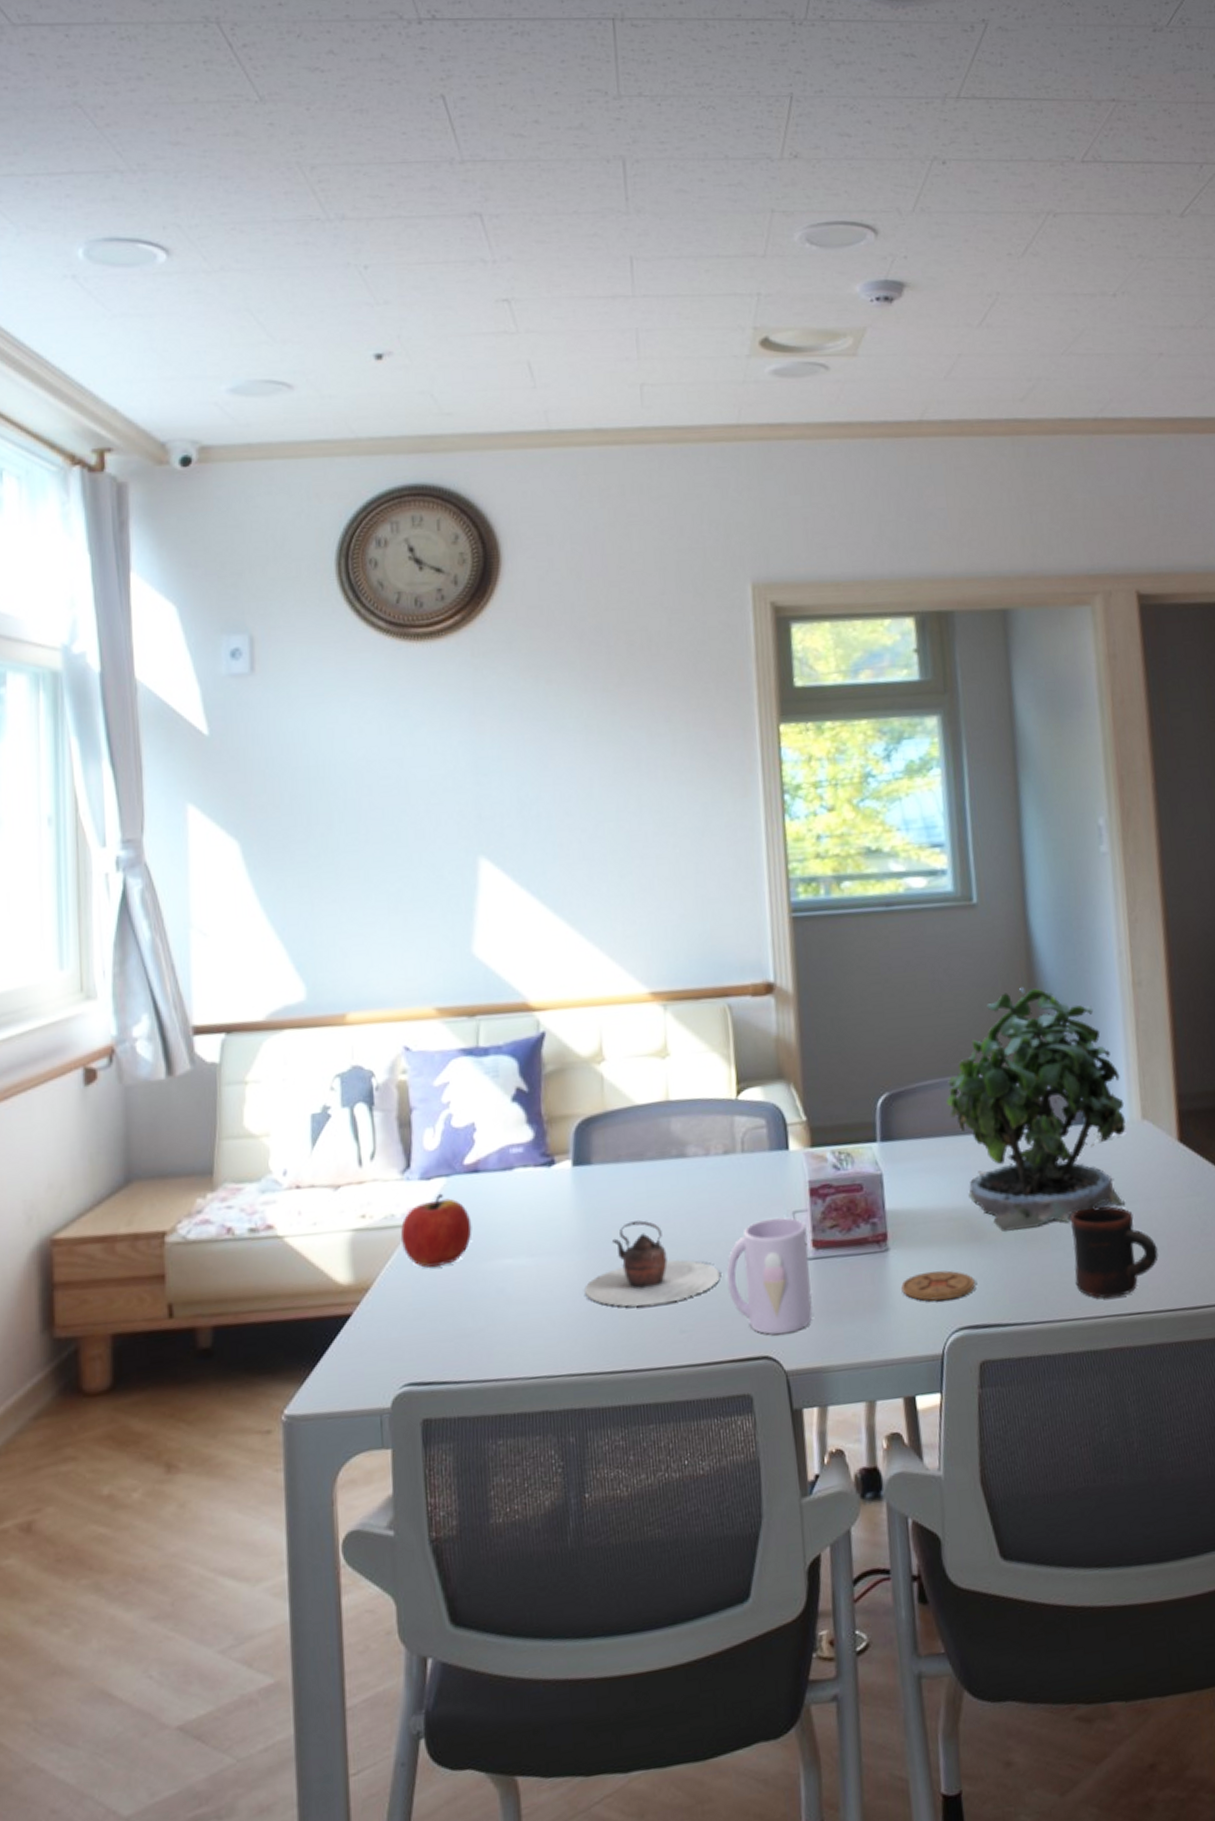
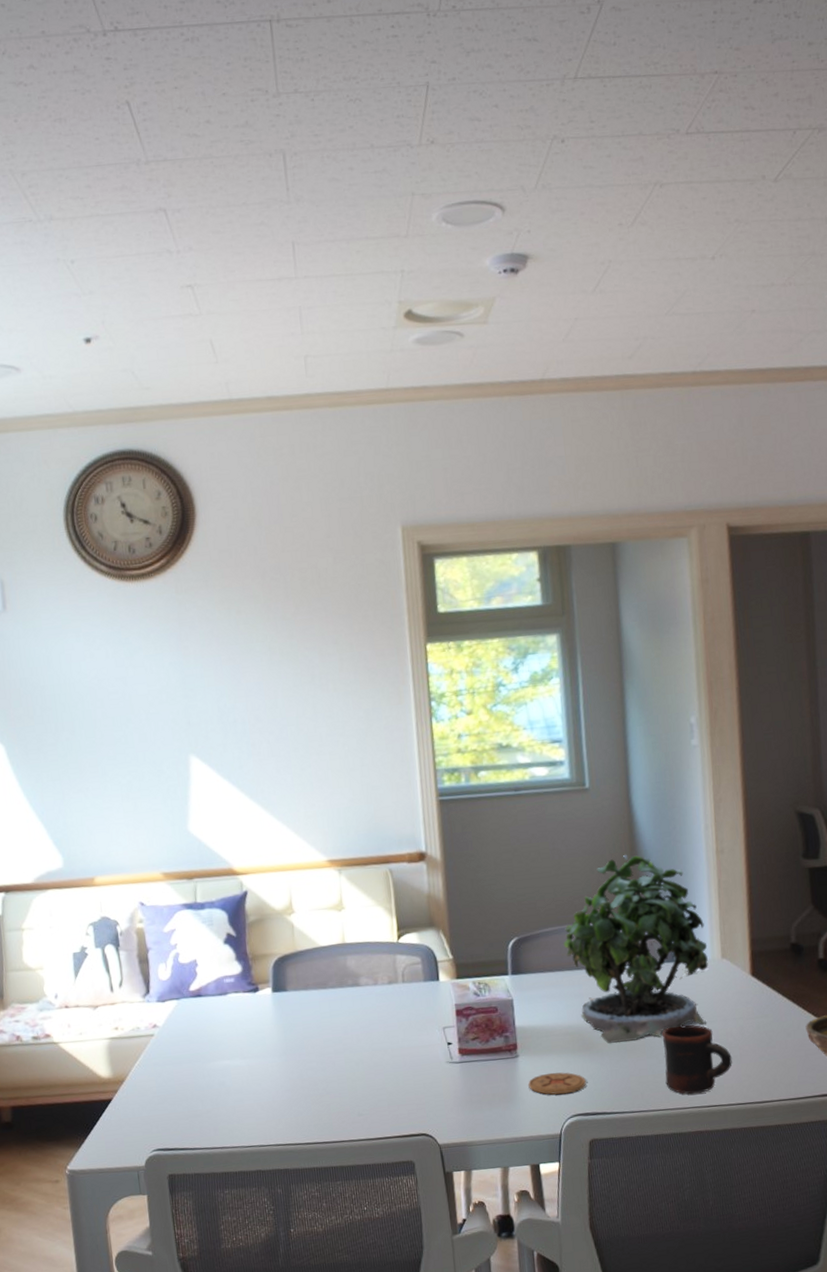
apple: present [400,1193,472,1268] -> none [145,1012,199,1066]
teapot: present [585,1220,720,1307] -> none [285,1033,388,1097]
mug: present [726,1217,813,1335] -> none [392,1031,460,1119]

